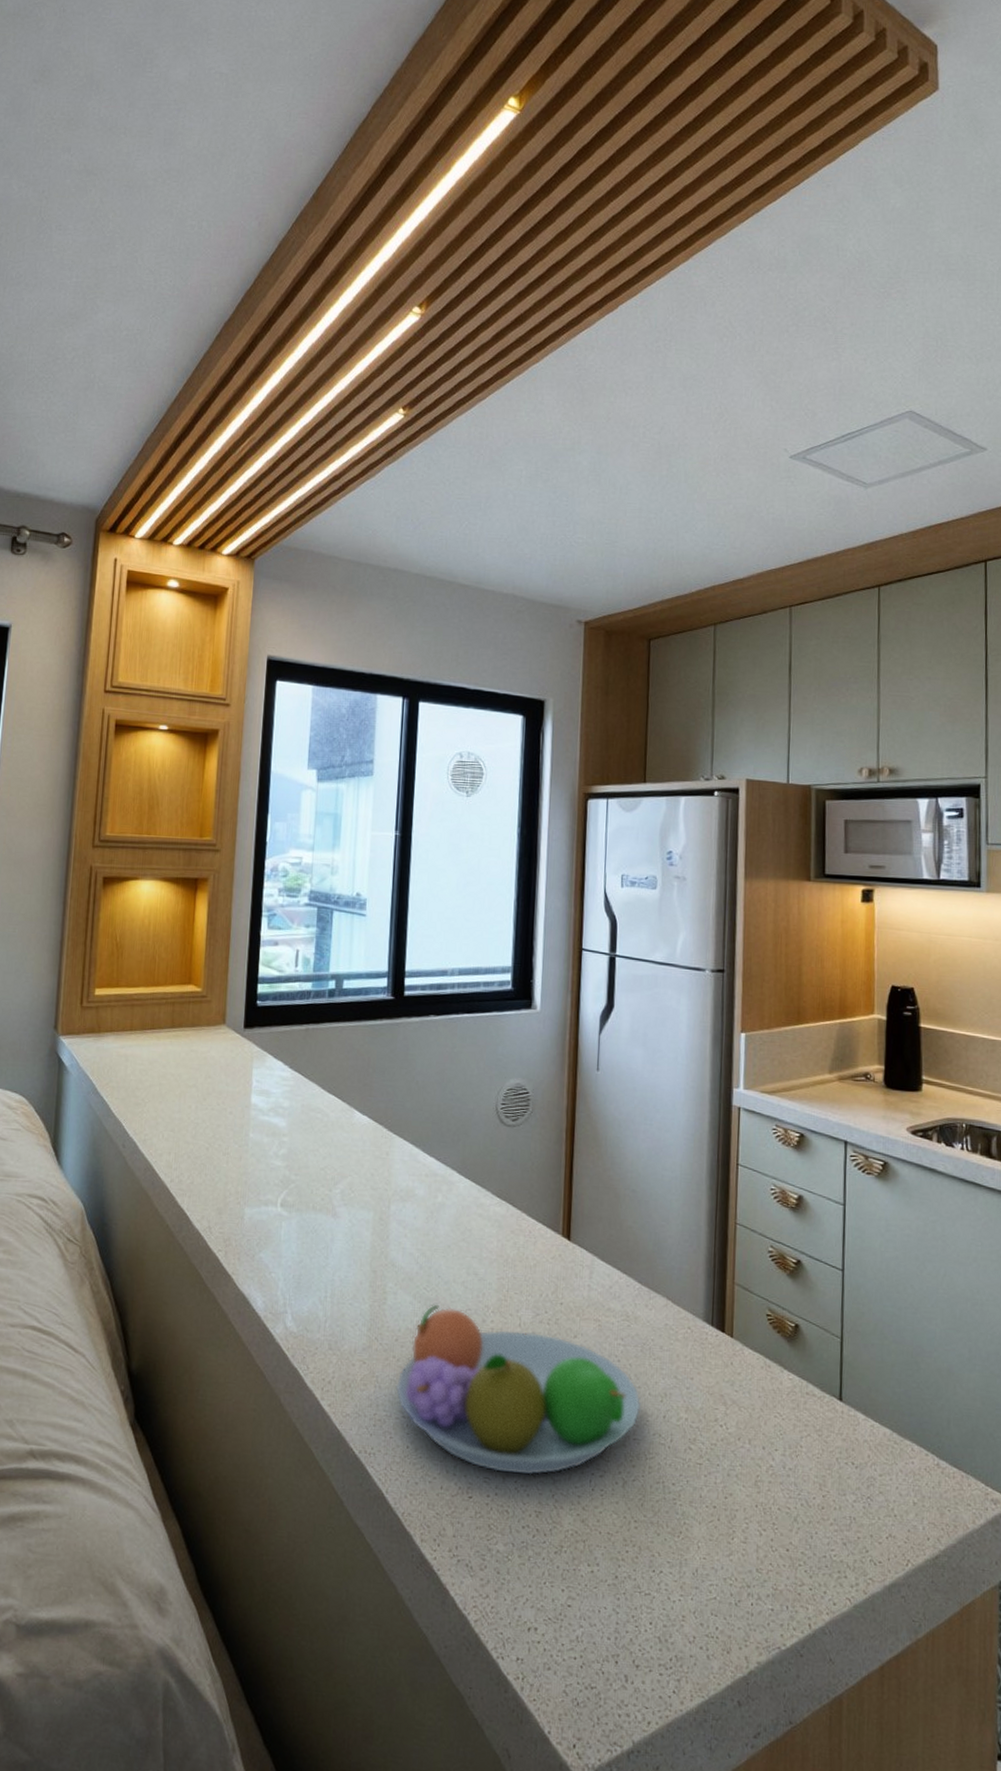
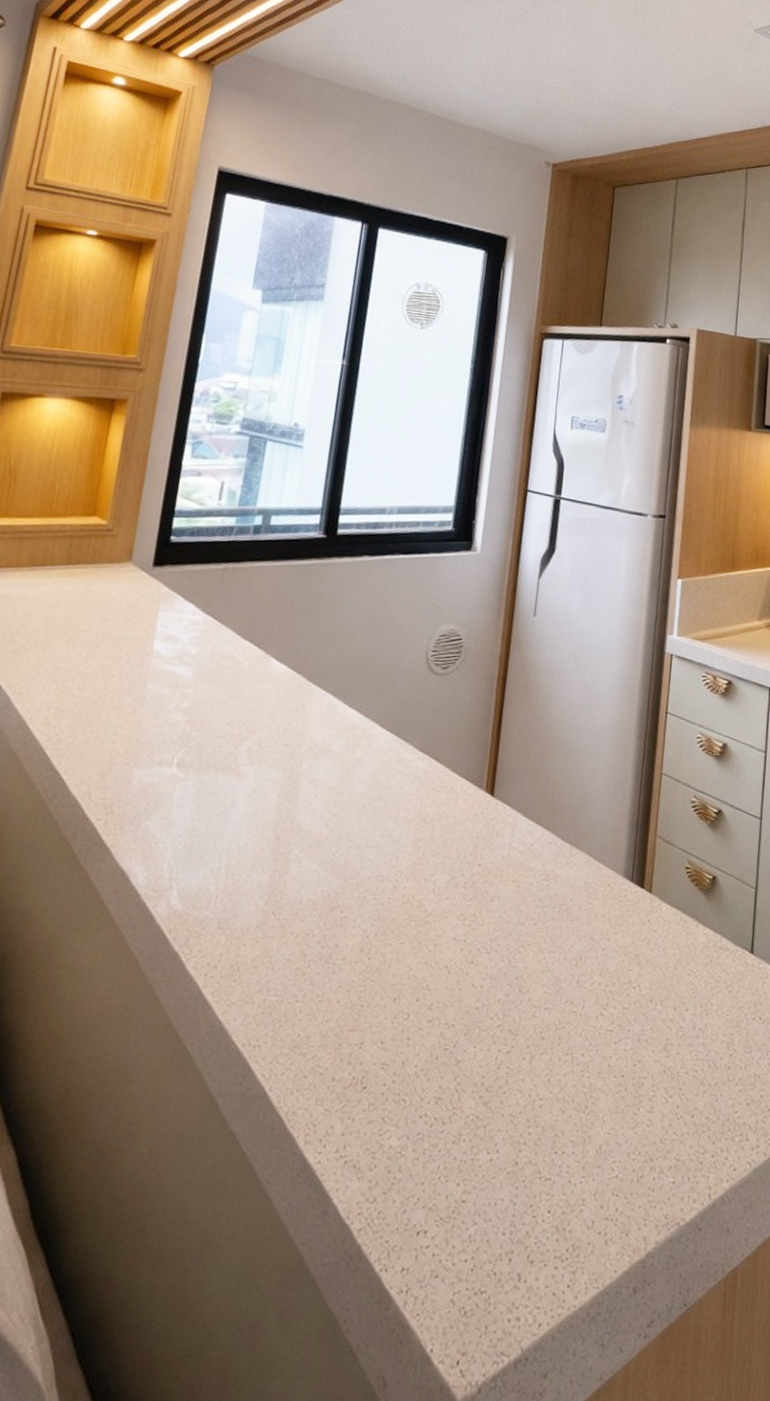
fruit bowl: present [395,1304,642,1475] -> none [290,871,555,1057]

